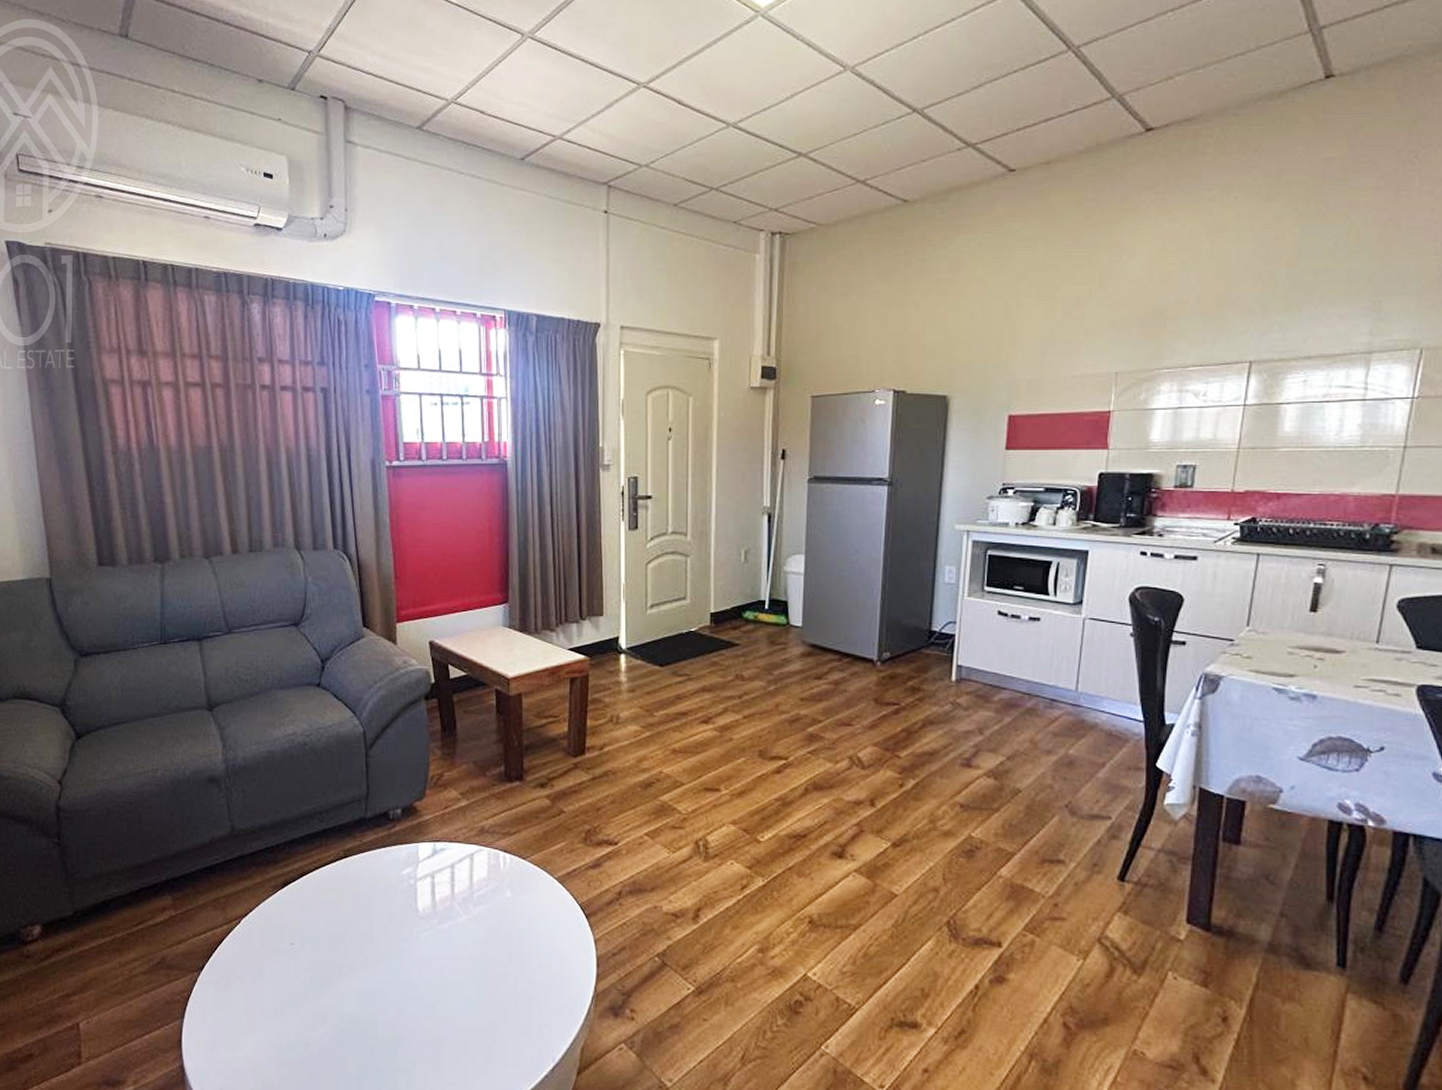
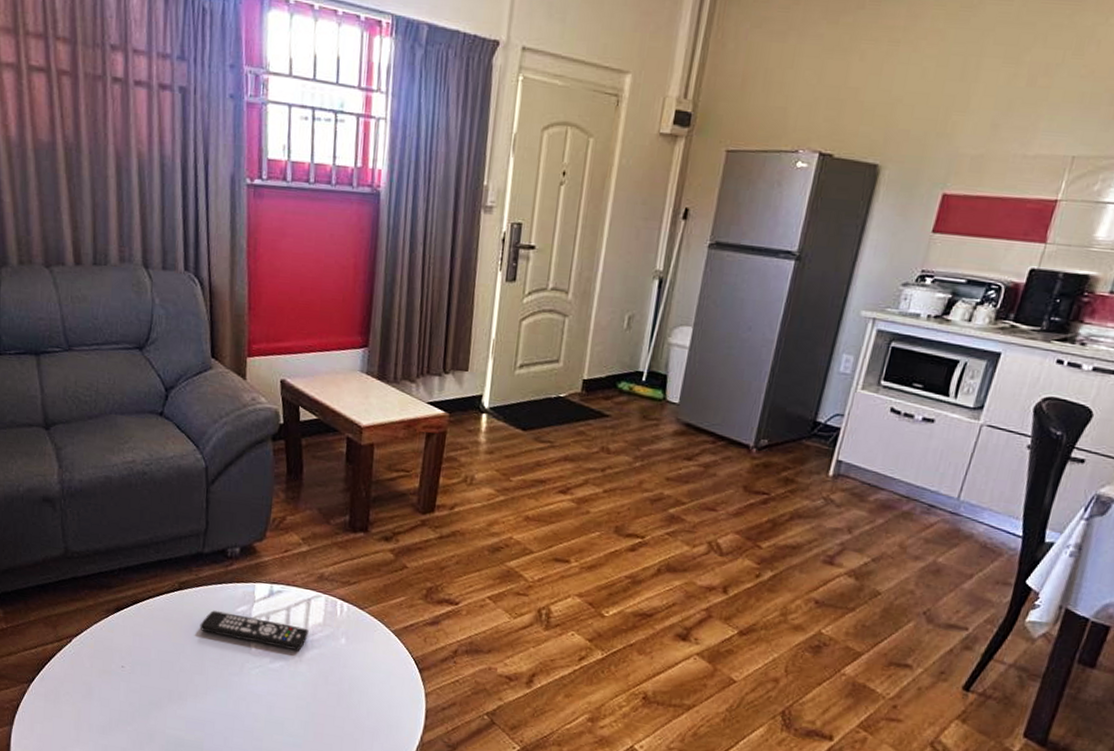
remote control: none [366,876,474,908] -> present [199,610,309,650]

